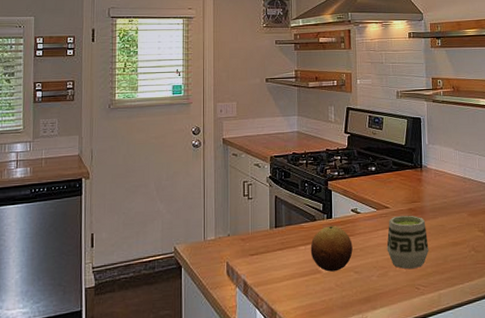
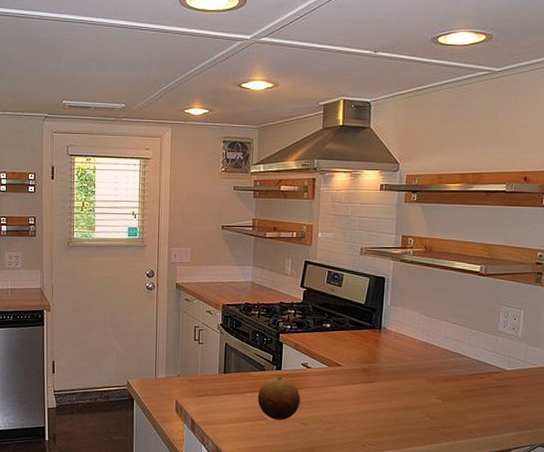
cup: present [387,215,429,269] -> none [335,374,380,427]

